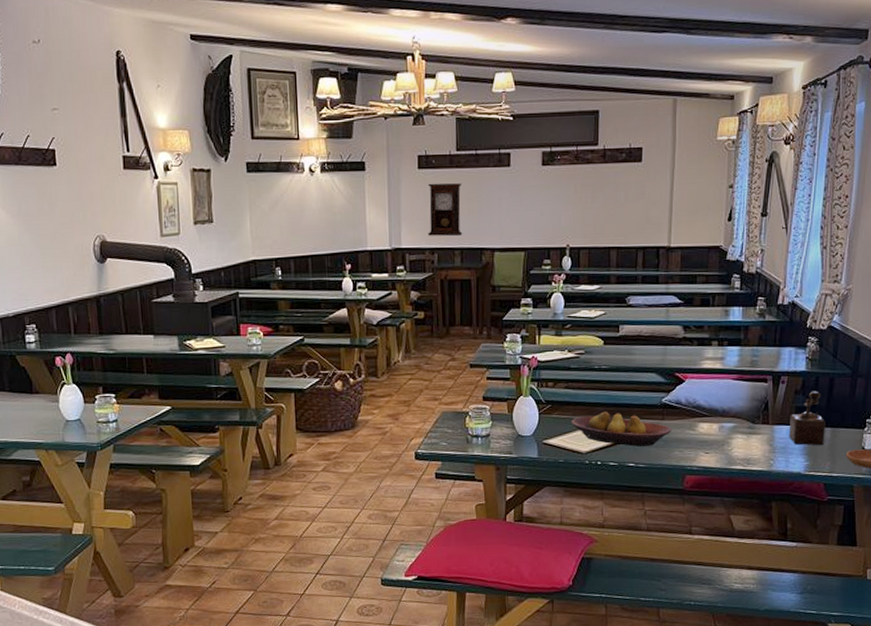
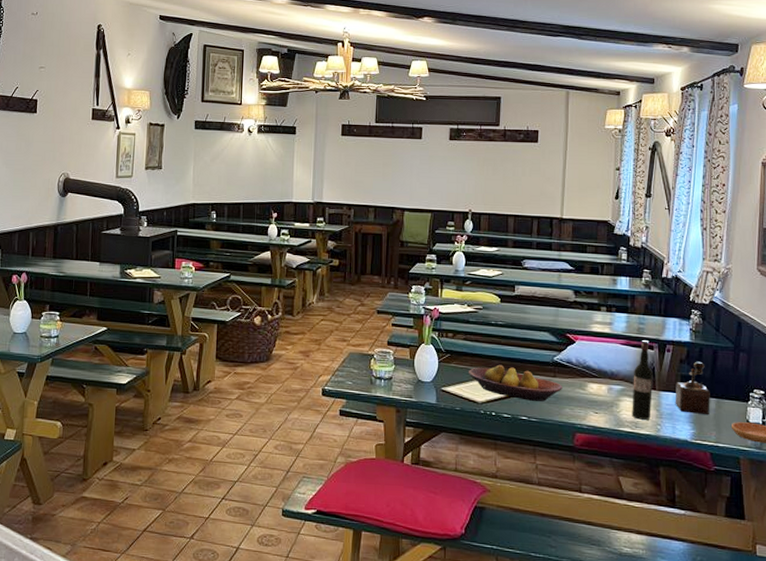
pendulum clock: present [427,183,463,237] -> none [346,148,378,196]
wine bottle: none [744,372,767,456] -> present [632,339,654,420]

